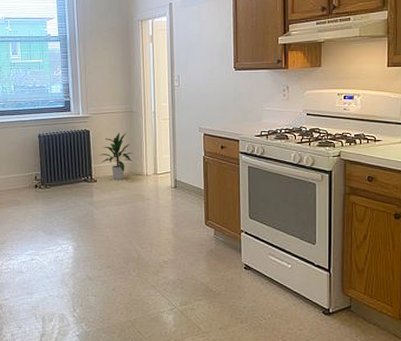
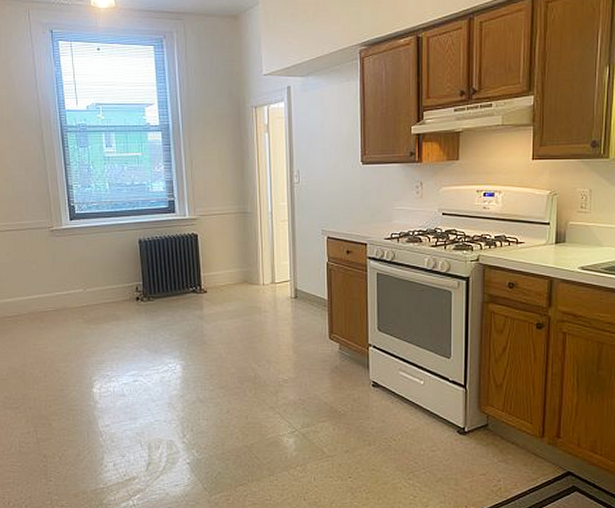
indoor plant: present [99,132,134,180] -> none [209,236,249,290]

